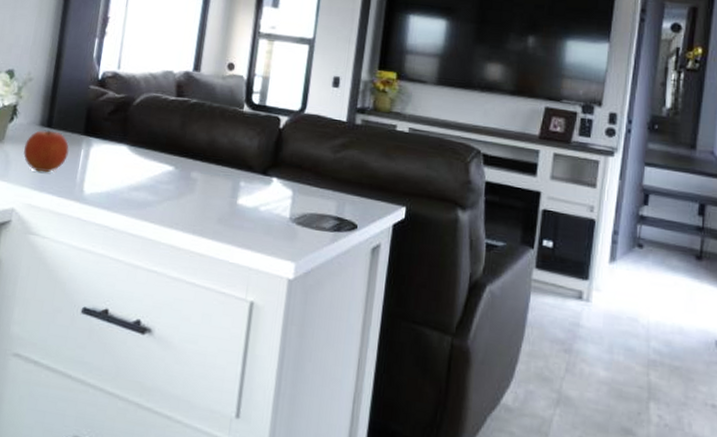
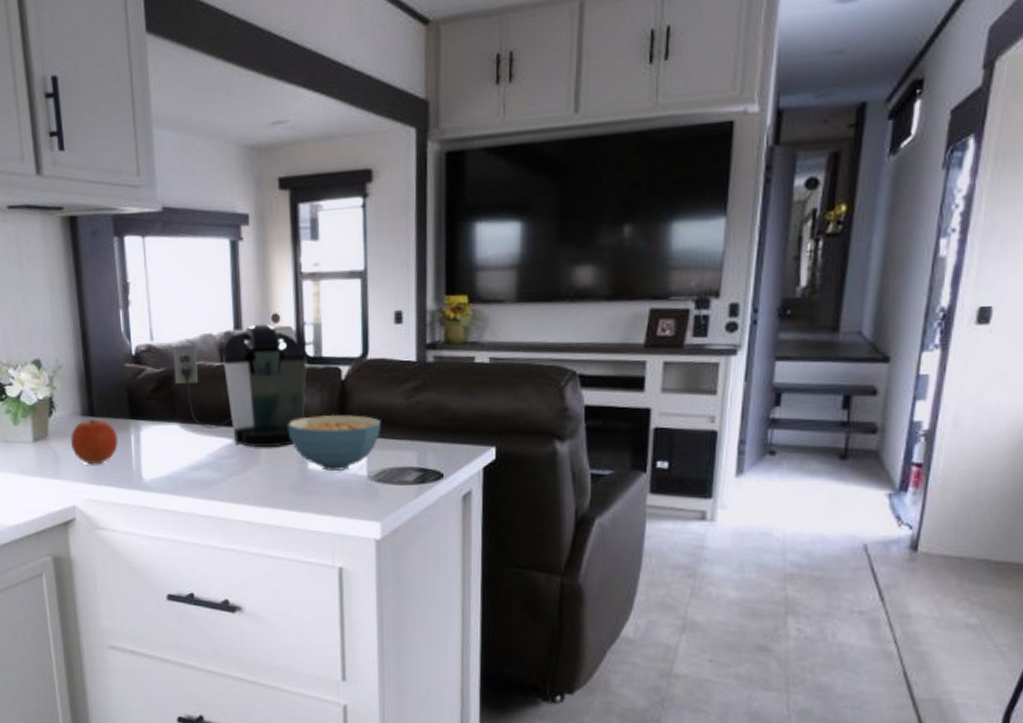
coffee maker: none [132,68,252,180] -> present [172,323,307,447]
cereal bowl: none [225,155,309,210] -> present [288,414,382,471]

